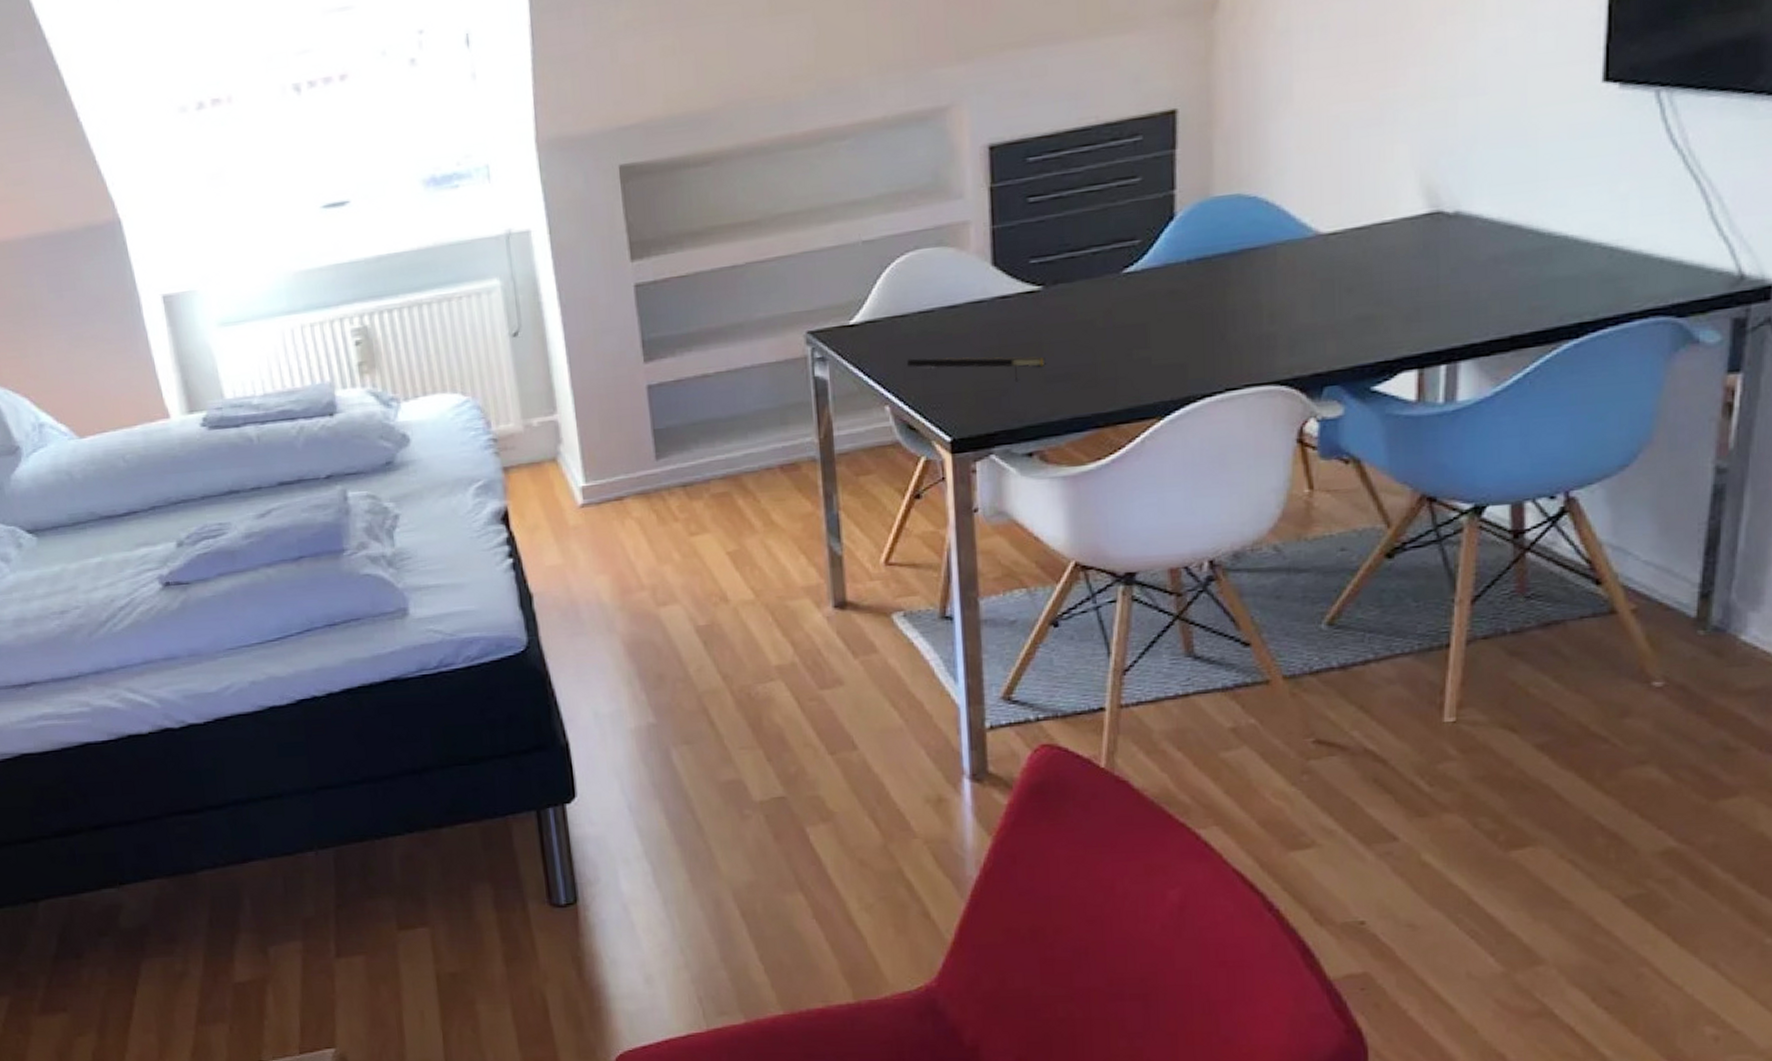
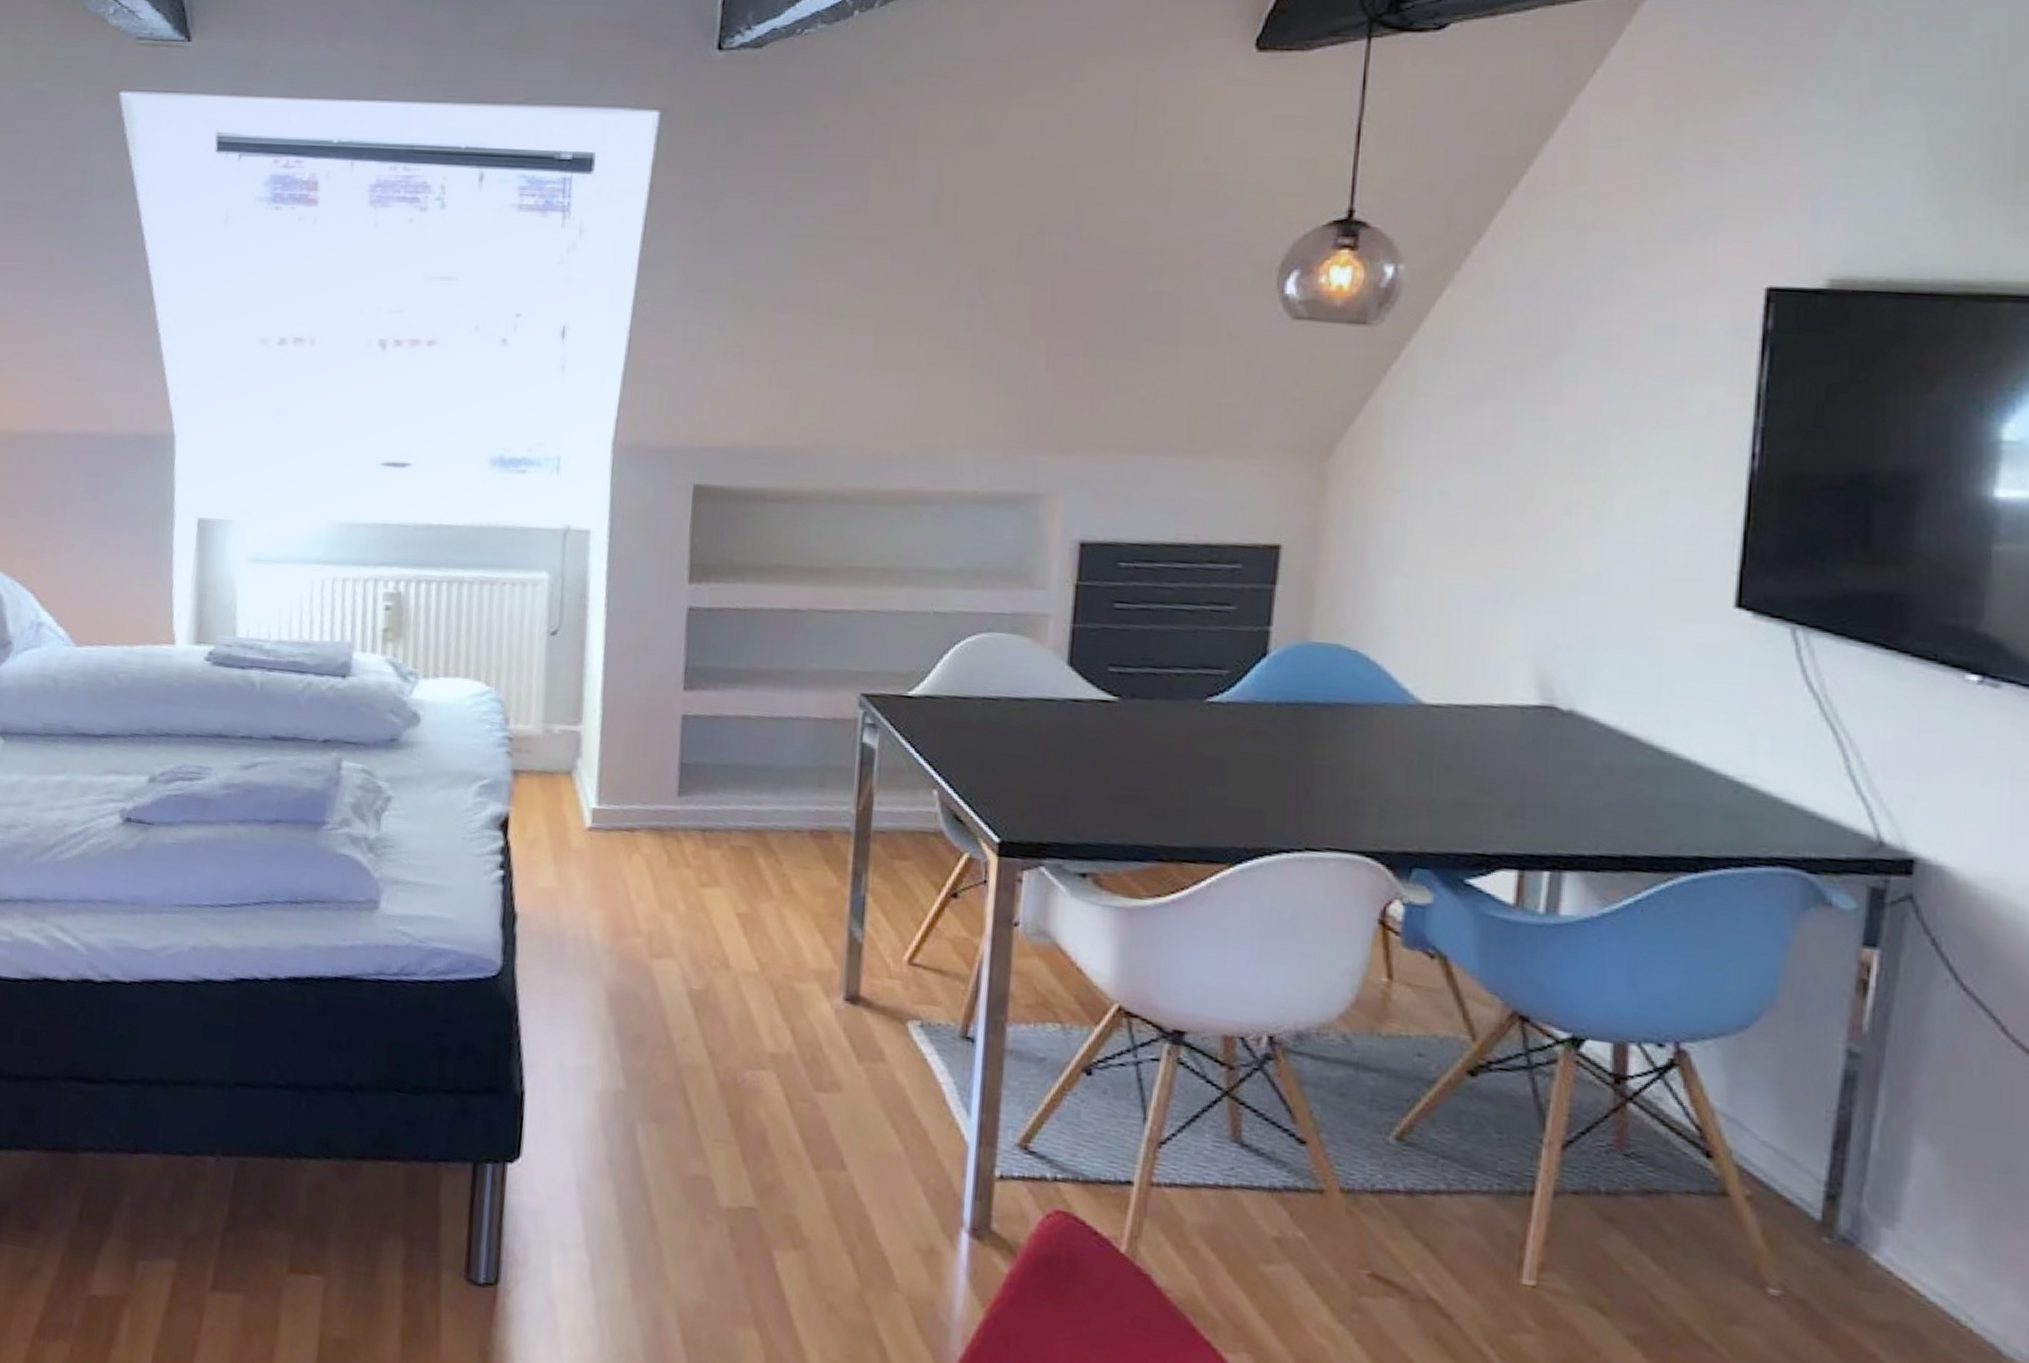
notepad: present [907,357,1046,382] -> none [963,744,1113,794]

